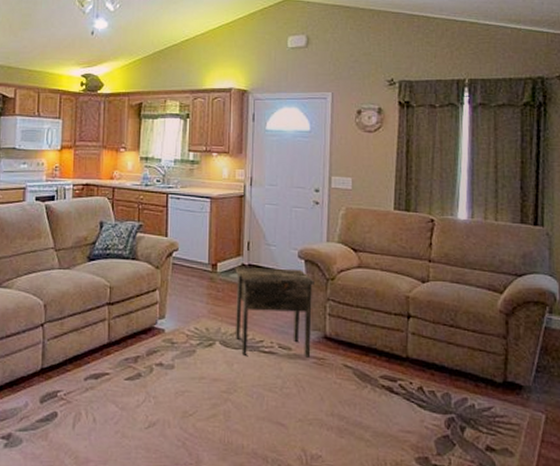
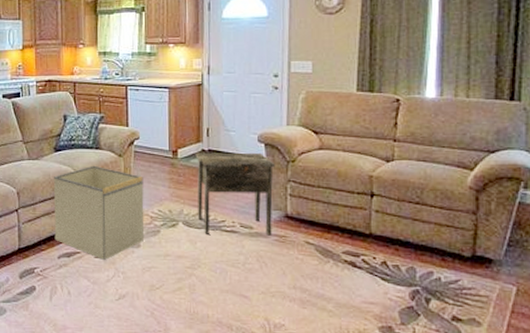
storage bin: none [82,277,181,382] -> present [53,165,144,260]

